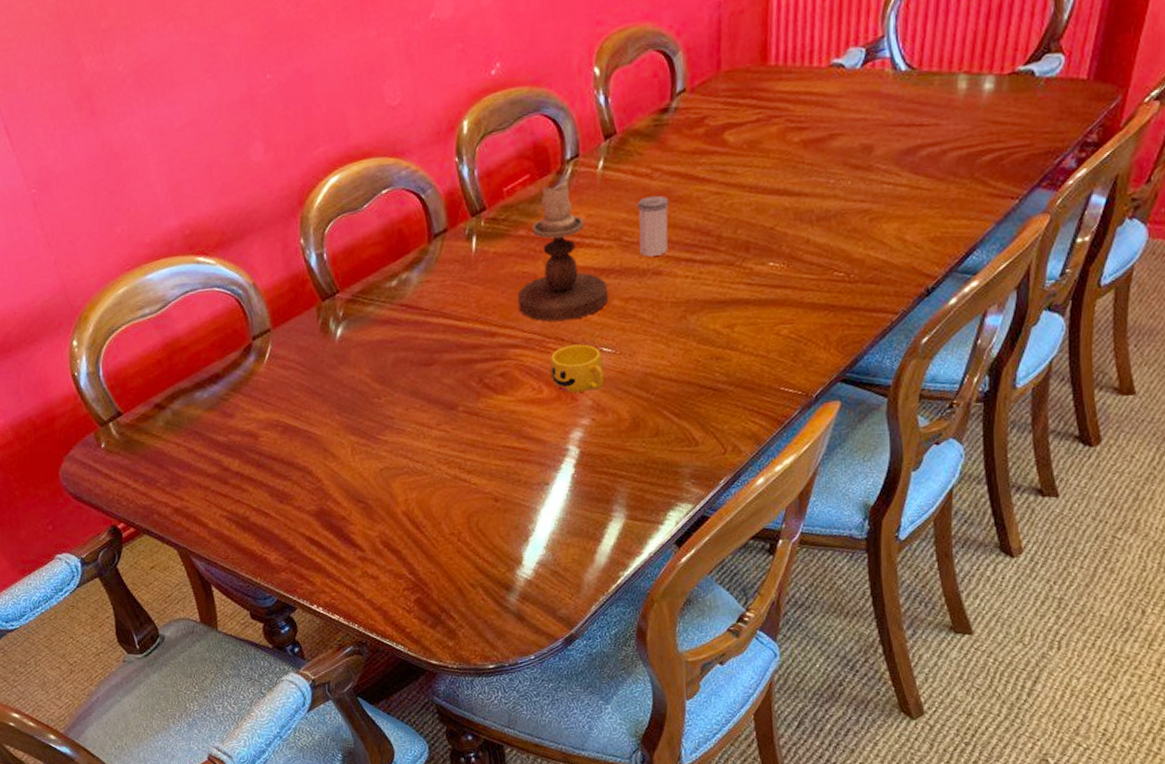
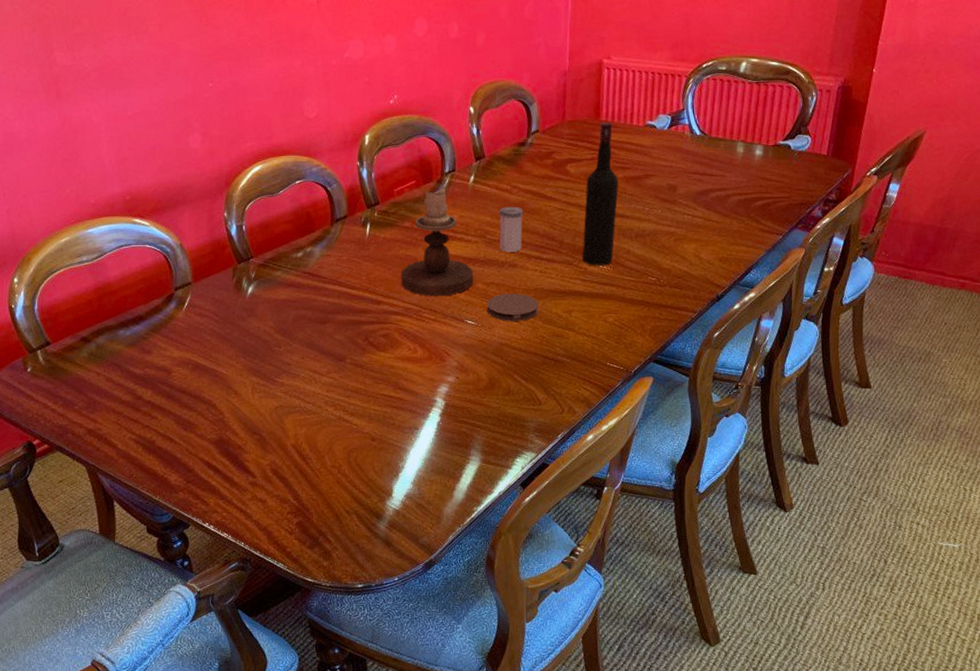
cup: present [549,344,604,393] -> none [424,316,467,355]
coaster: none [625,308,692,345] -> present [486,293,539,321]
wine bottle: none [746,66,795,264] -> present [582,122,619,266]

